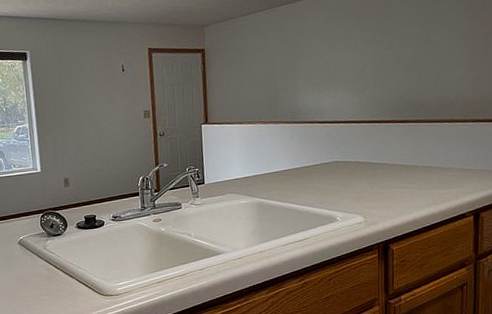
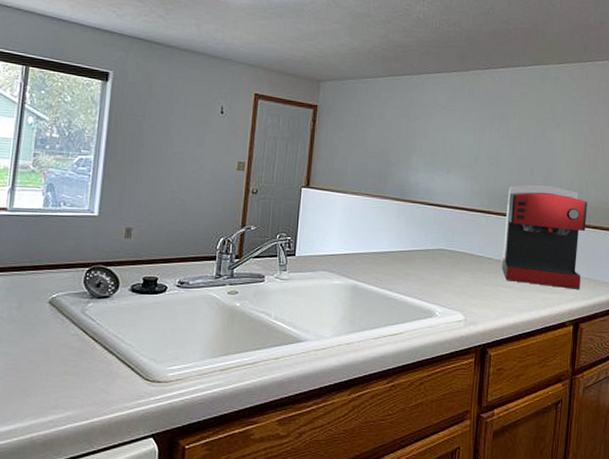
coffee maker: none [396,87,481,182] -> present [501,184,587,289]

